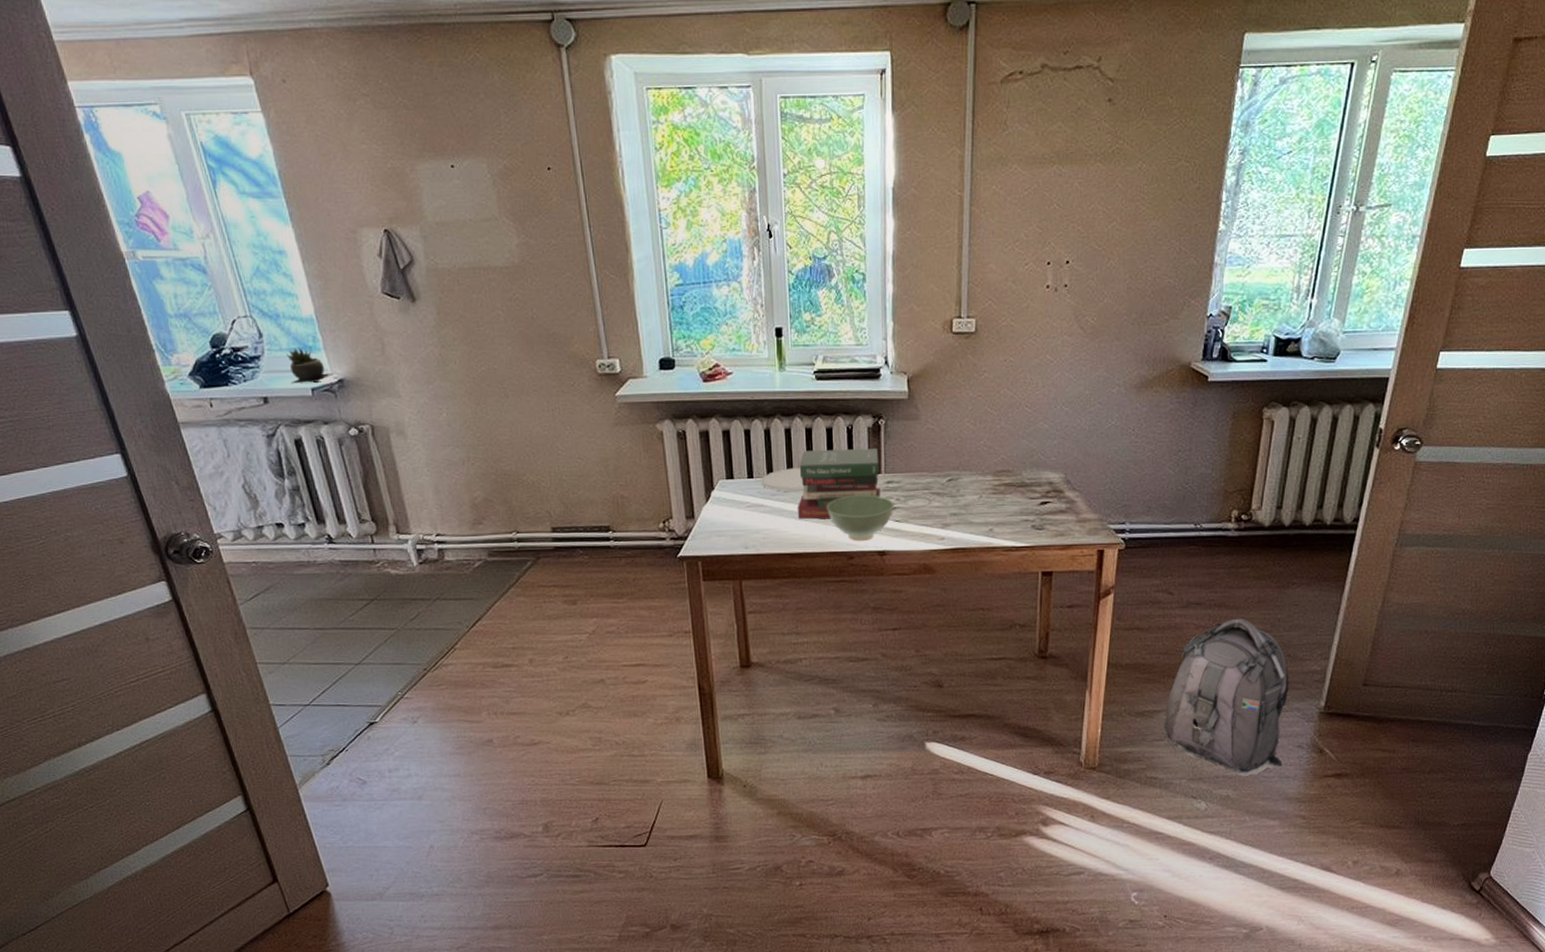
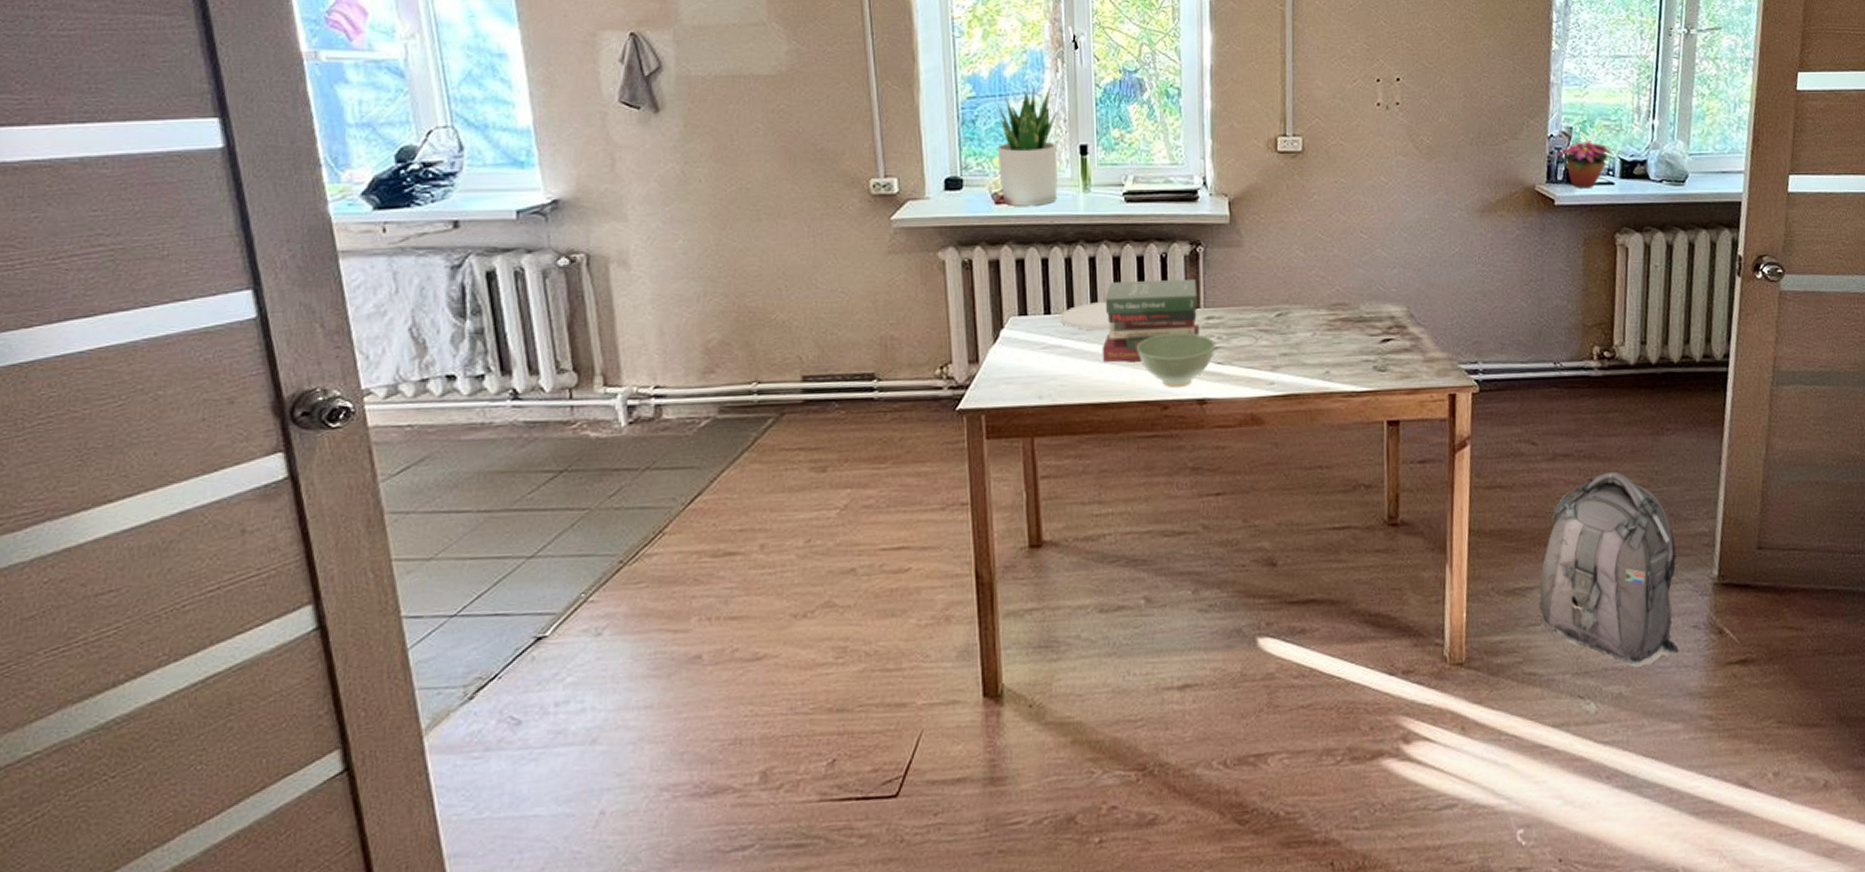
succulent plant: present [287,347,334,385] -> none [490,162,547,206]
planter: none [701,274,757,385] -> present [996,87,1058,207]
flower arrangement: none [1209,319,1275,365] -> present [1552,140,1620,188]

